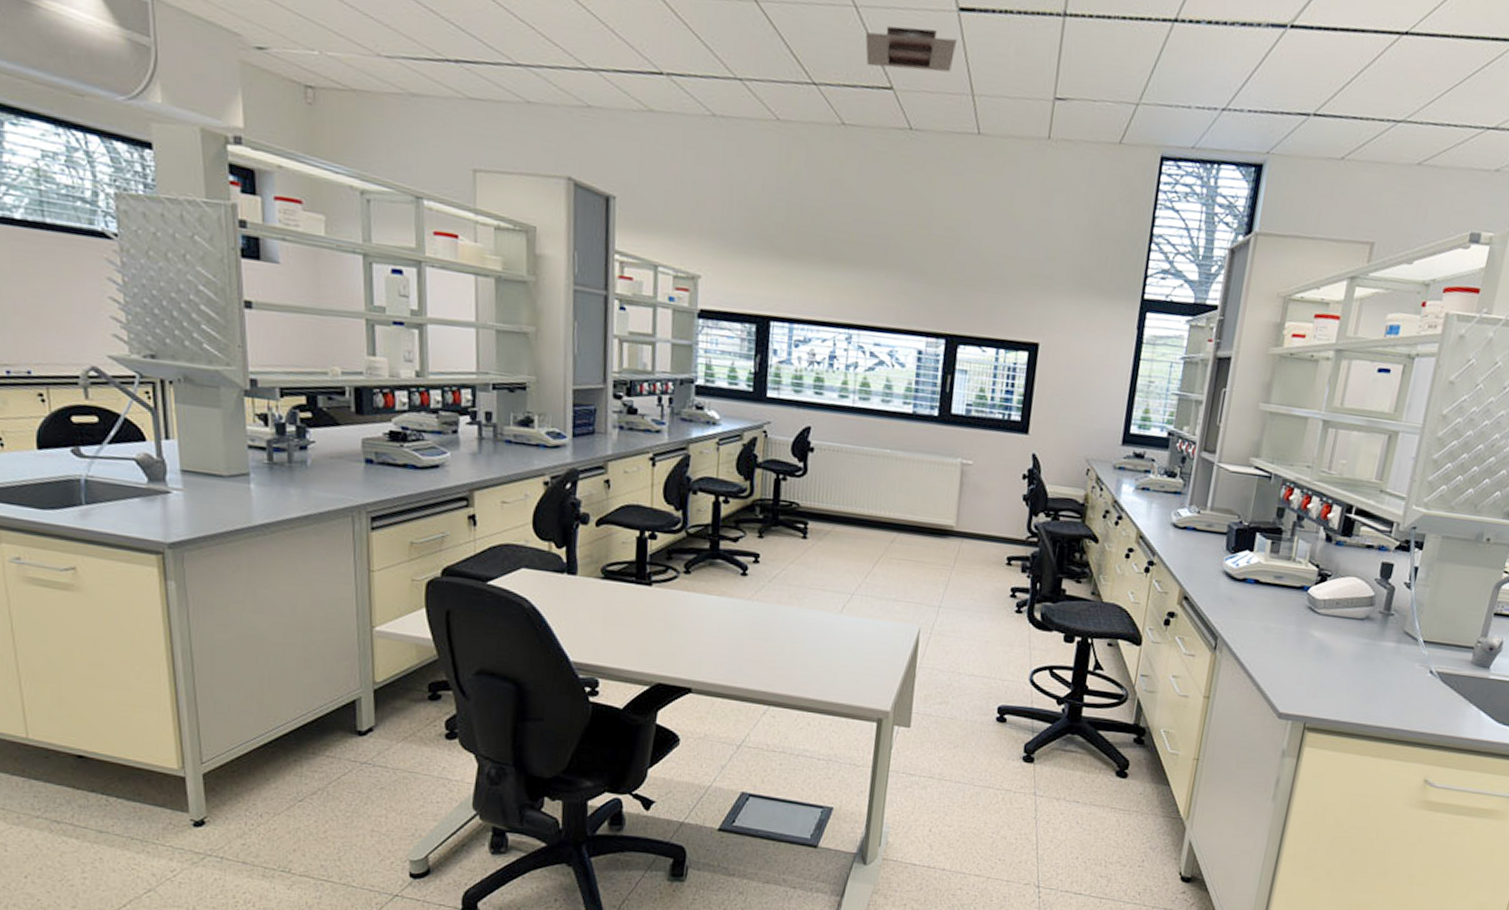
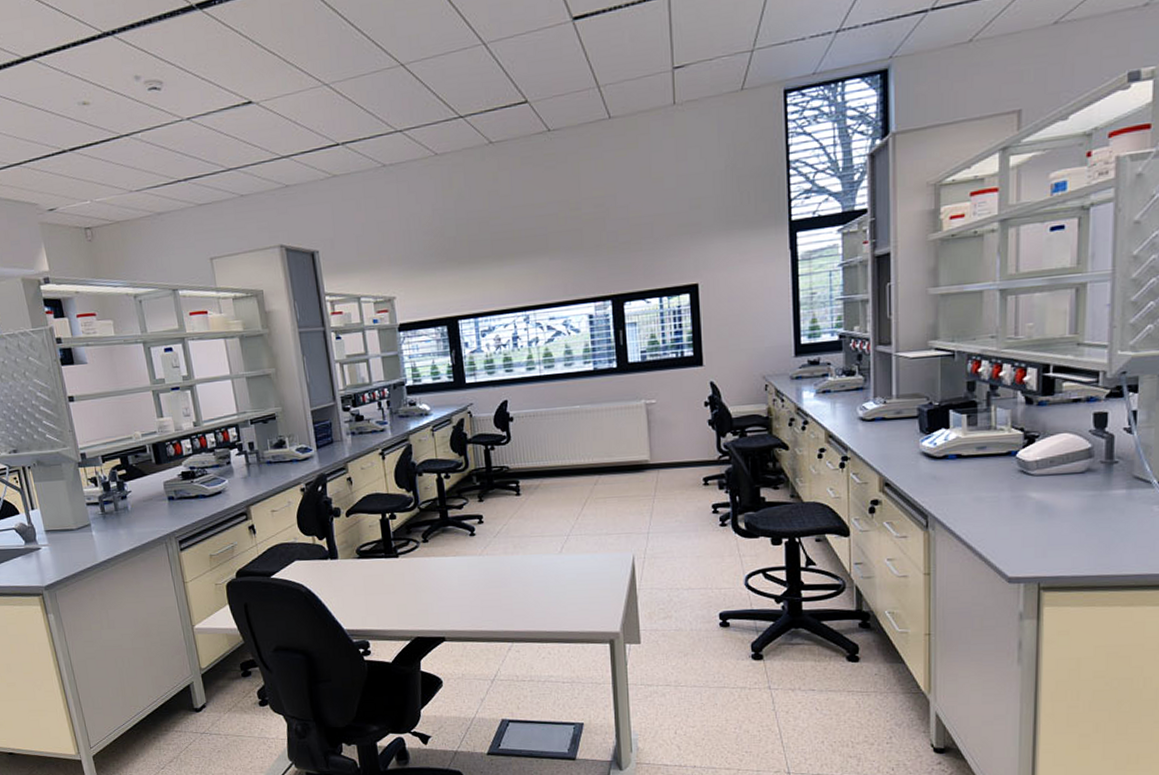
ceiling vent: present [865,26,956,72] -> none [496,43,576,89]

